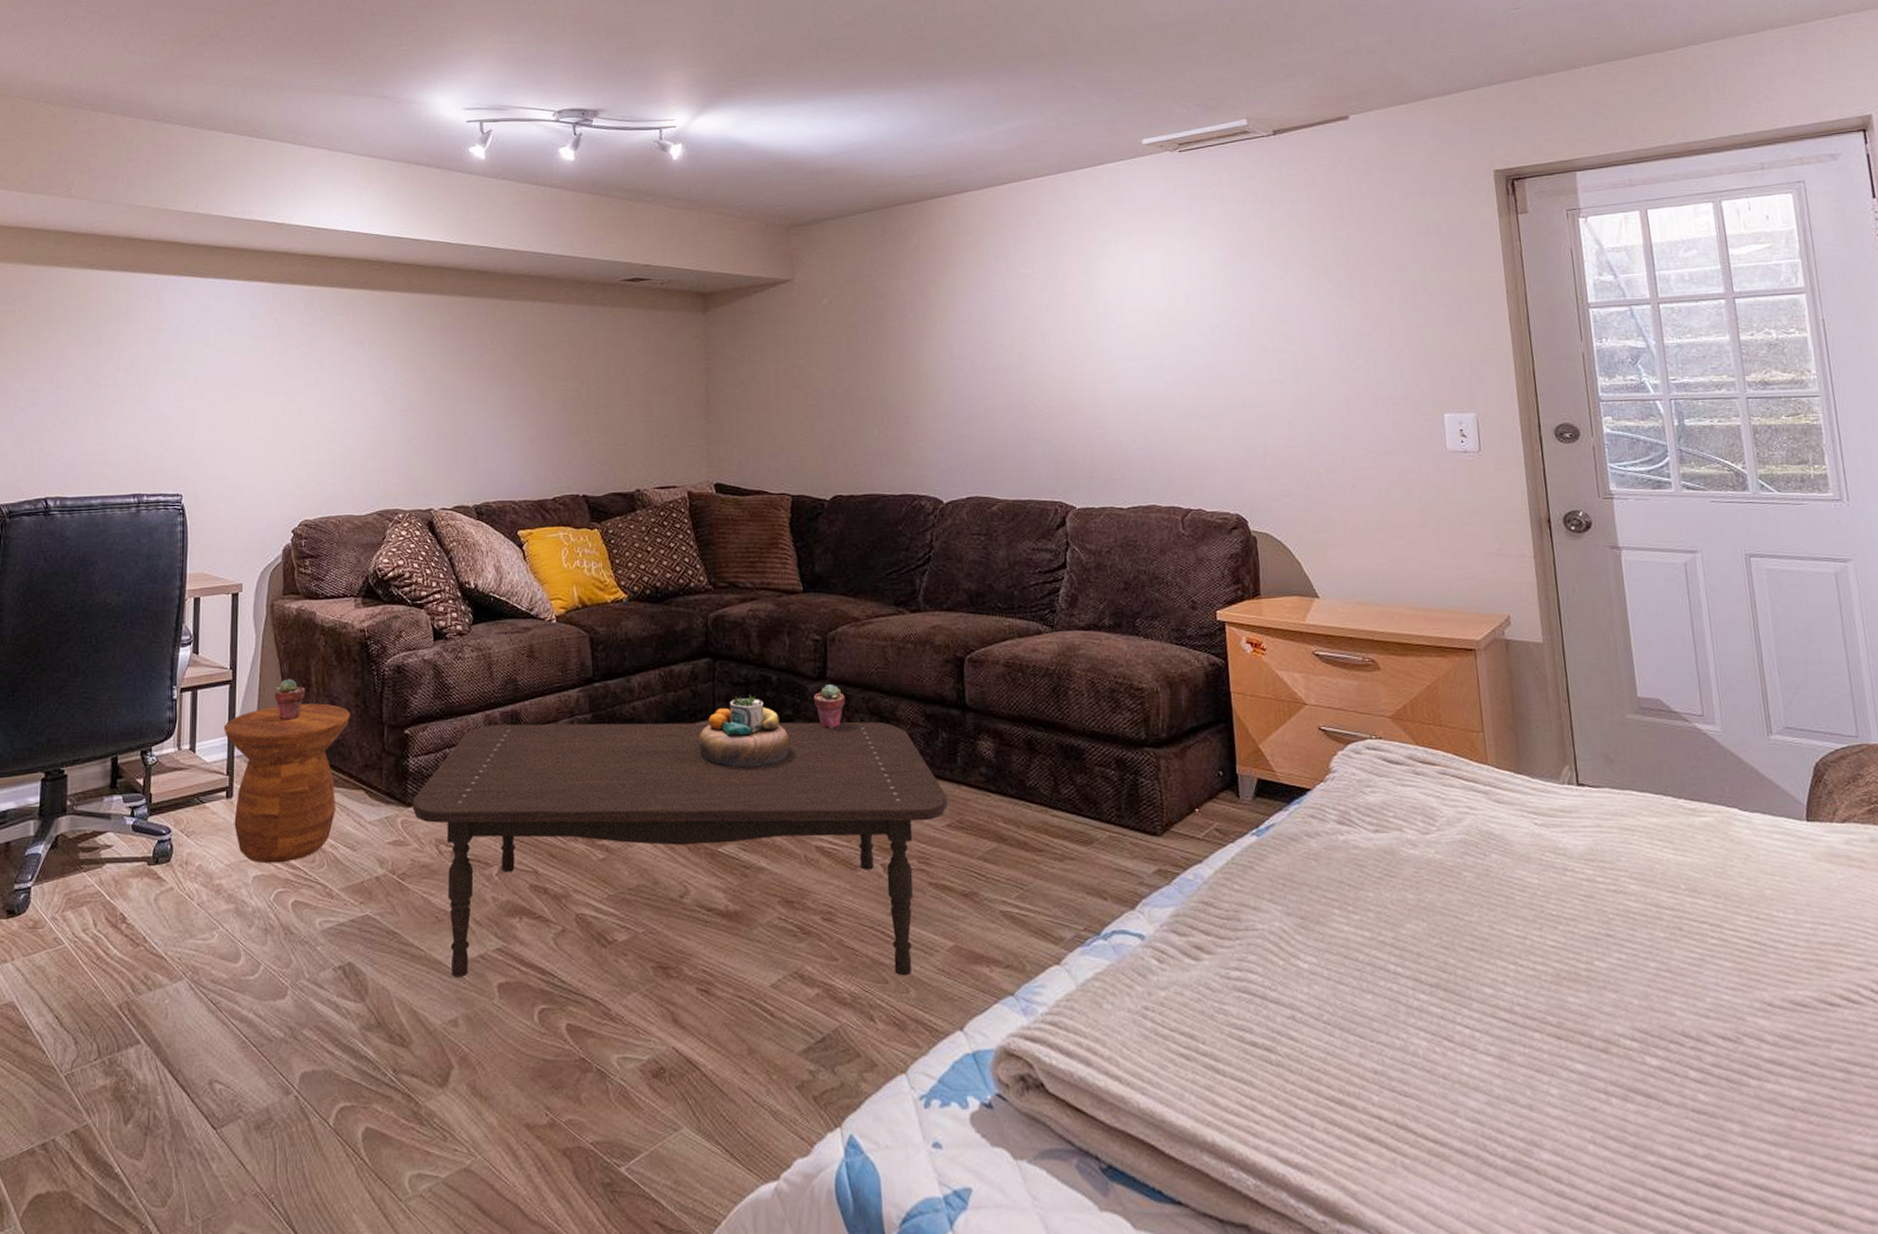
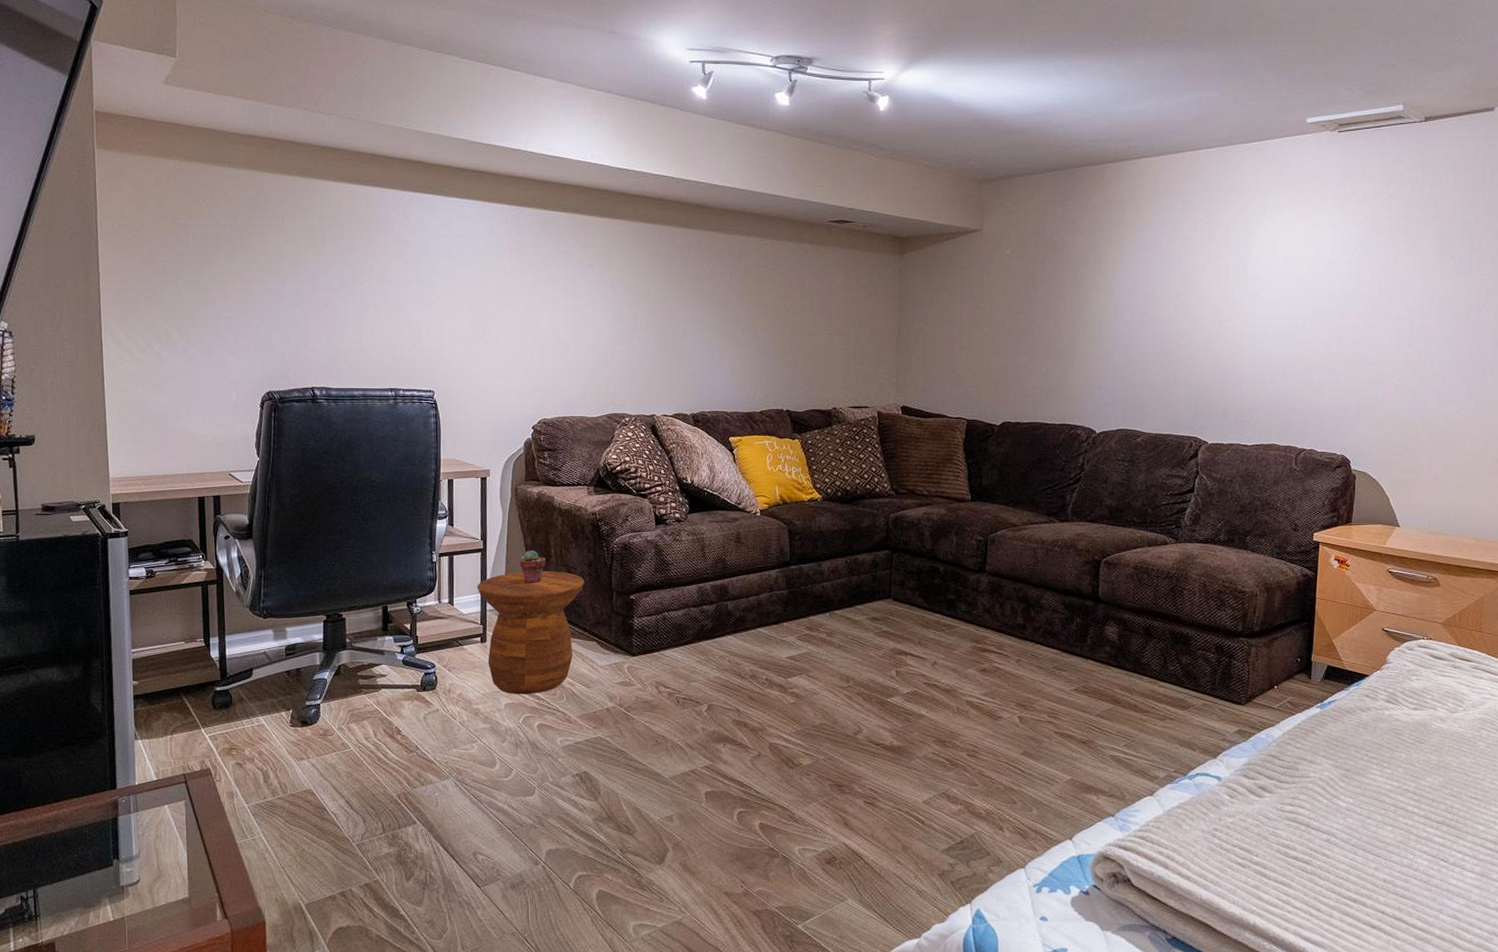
coffee table: present [412,721,948,977] -> none [636,595,1077,799]
decorative bowl: present [698,694,790,768] -> none [876,580,951,638]
potted succulent: present [814,683,846,729] -> none [974,575,999,611]

